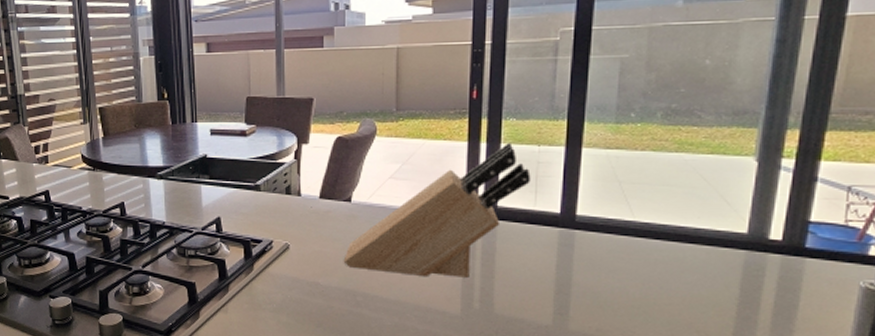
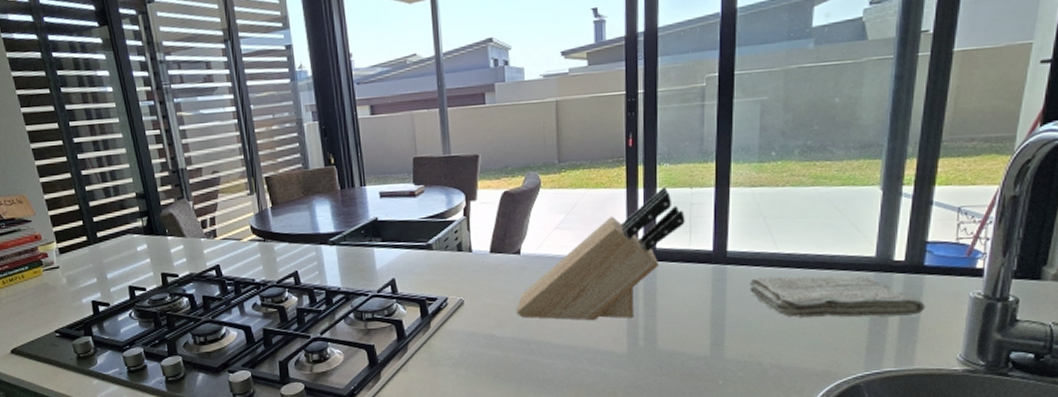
washcloth: none [600,246,806,302] -> present [750,275,926,318]

